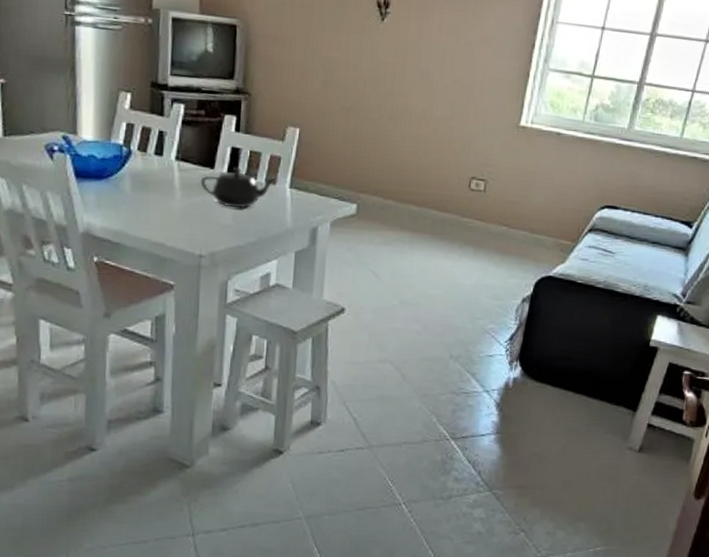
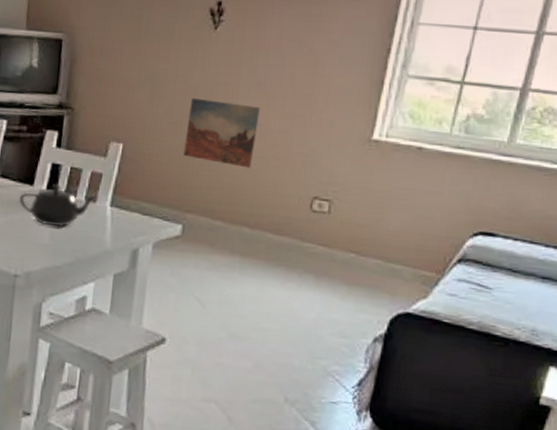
wall art: none [356,85,425,152] -> present [183,97,261,168]

